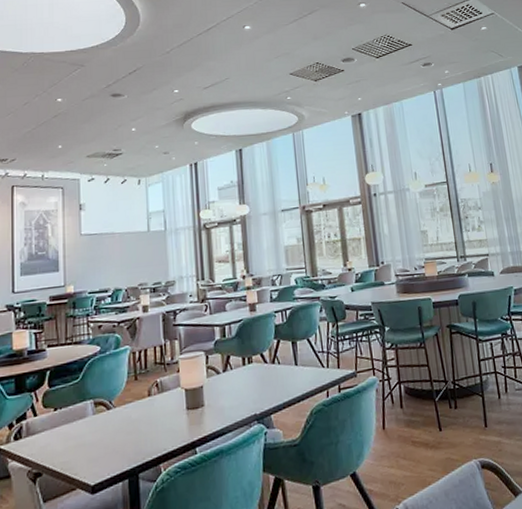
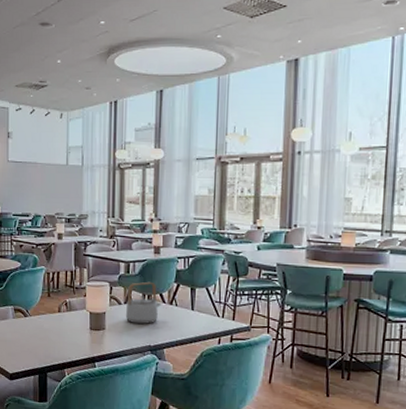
teapot: none [225,342,264,393] -> present [125,281,162,324]

